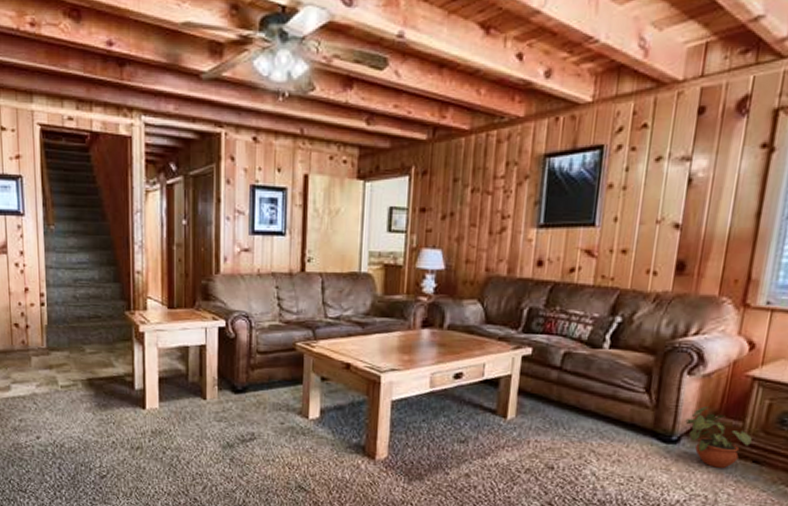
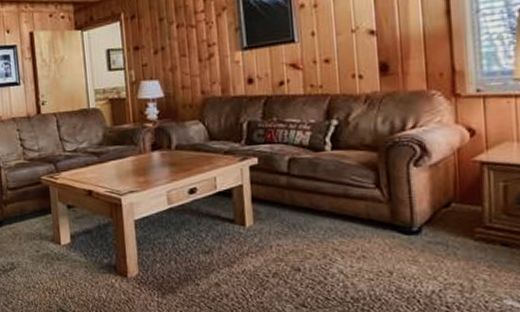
potted plant: present [685,407,752,469] -> none [422,195,495,256]

